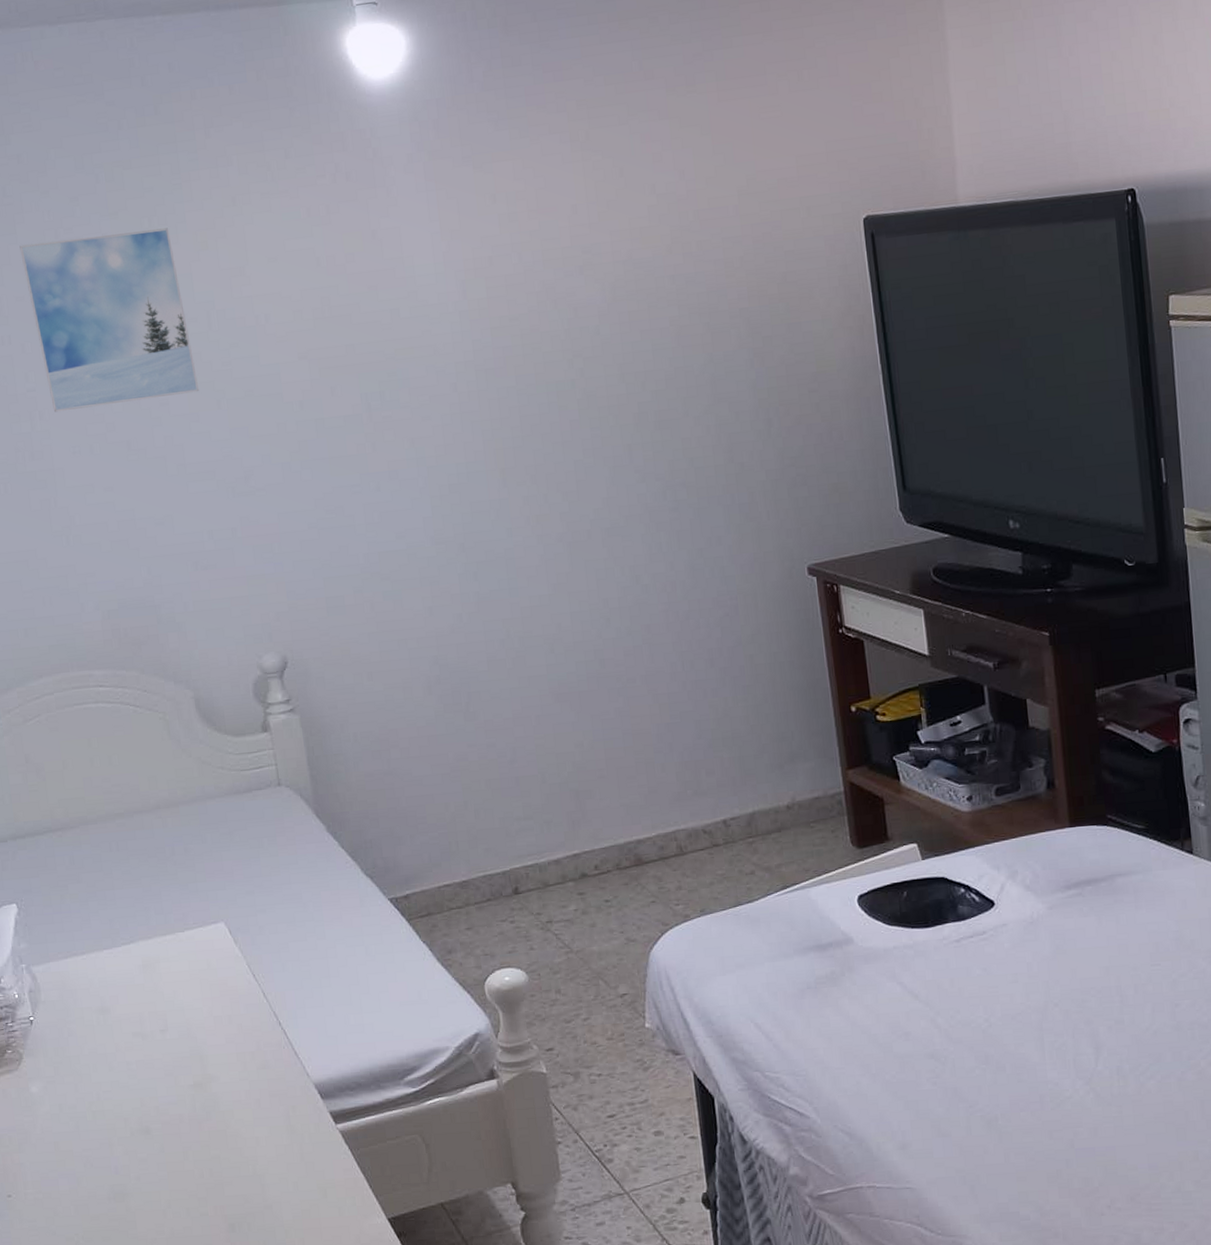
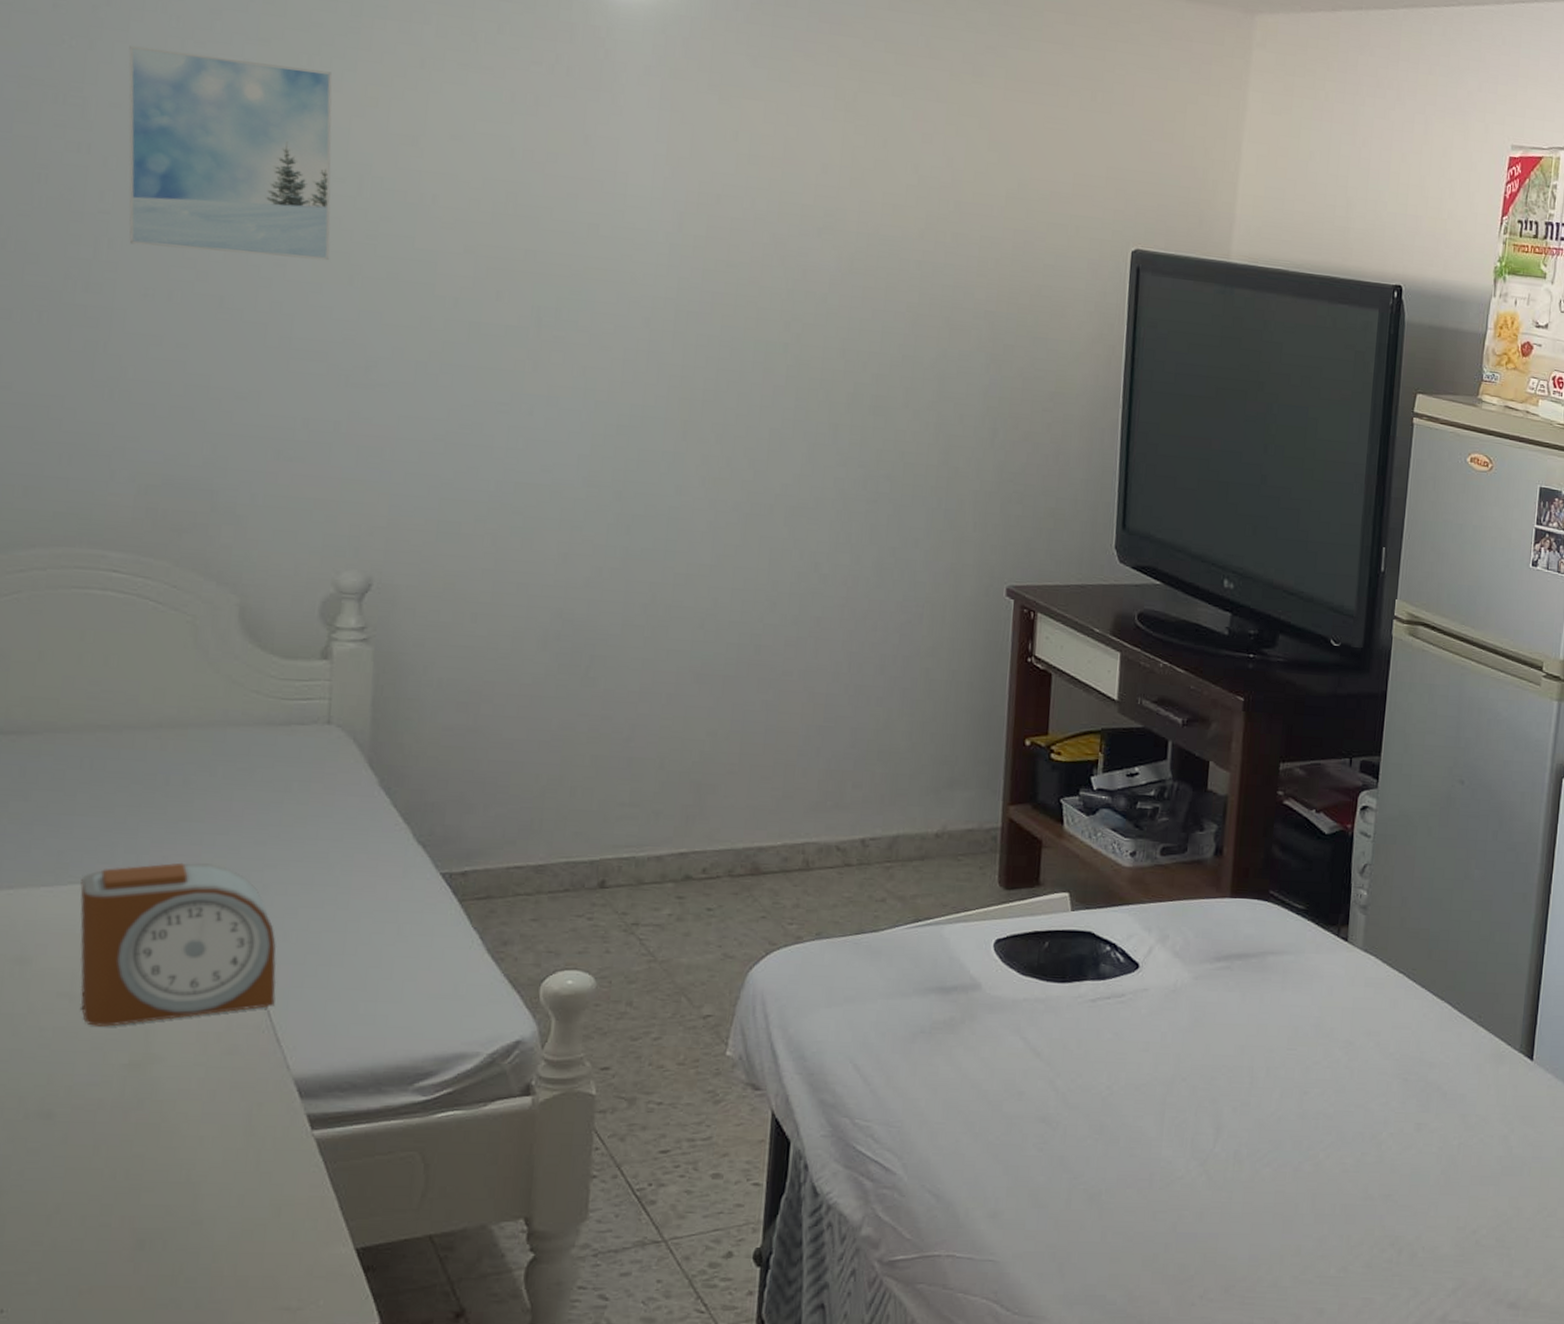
alarm clock: none [130,915,288,1057] -> present [79,862,277,1027]

